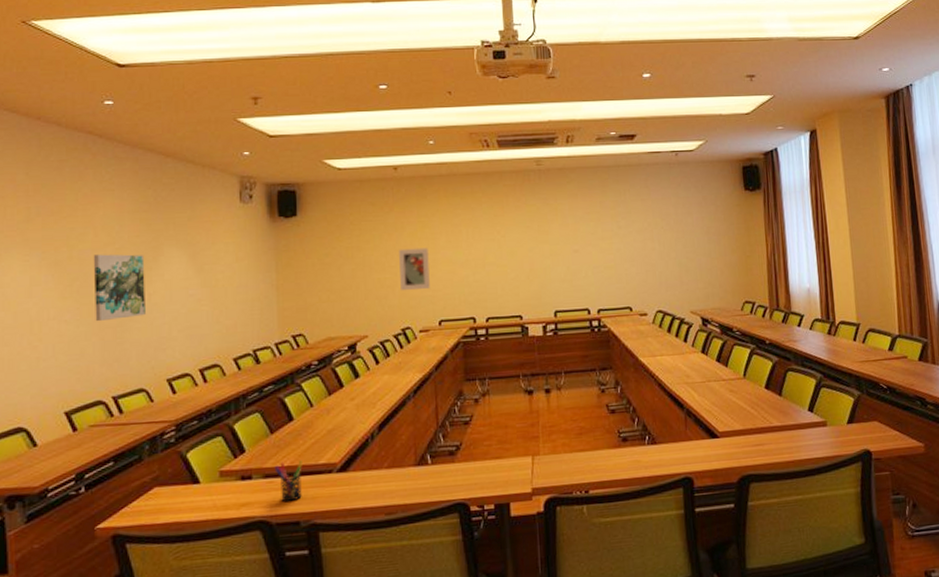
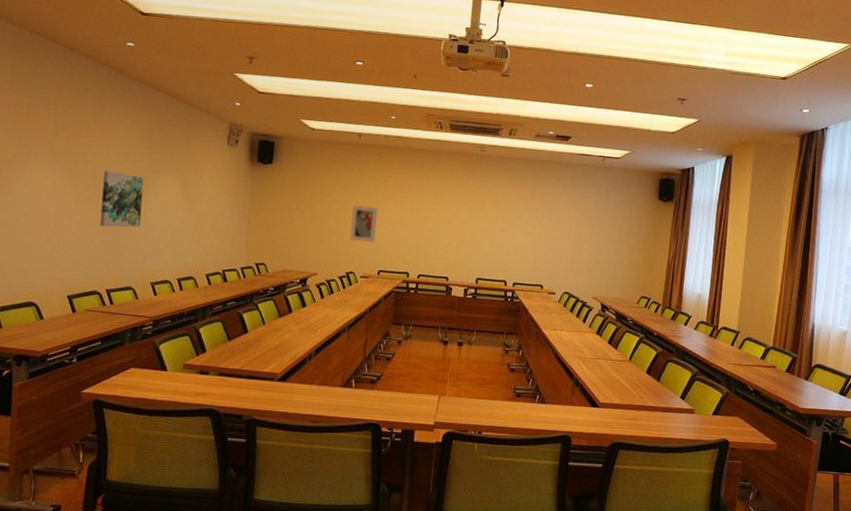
pen holder: present [274,460,302,502] -> none [227,365,251,399]

